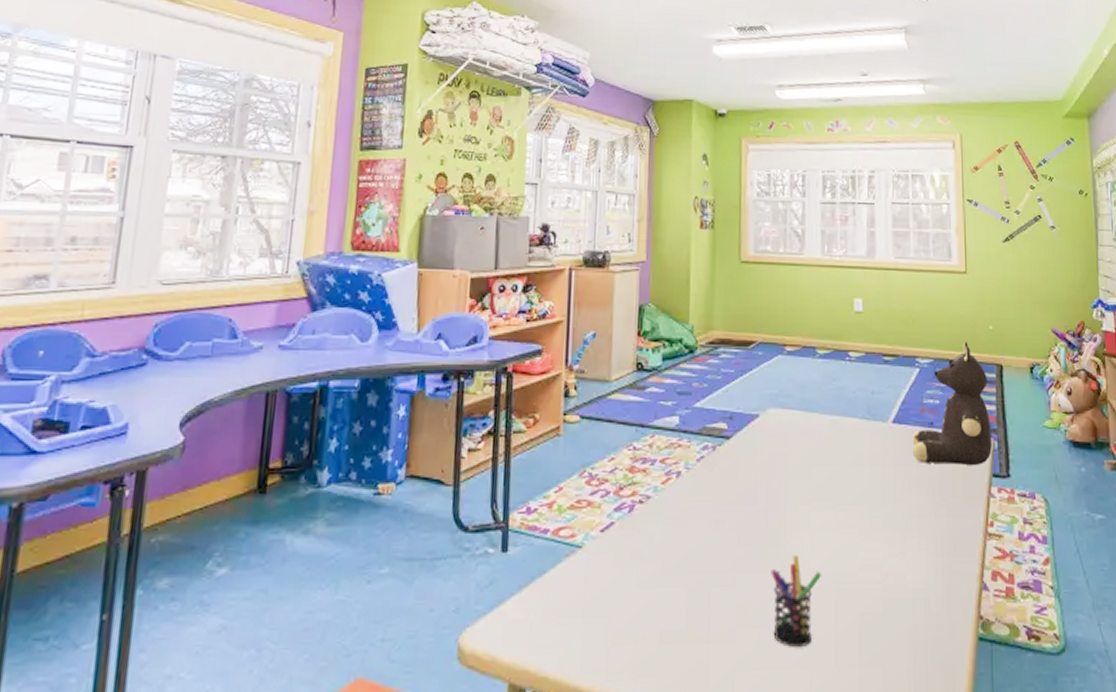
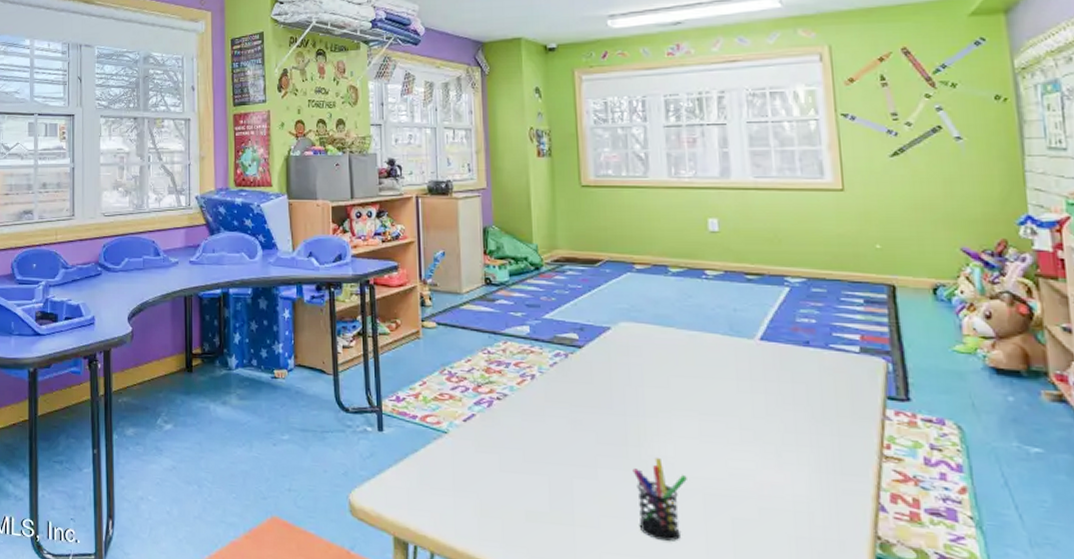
teddy bear: present [912,342,992,465] -> none [784,261,885,386]

